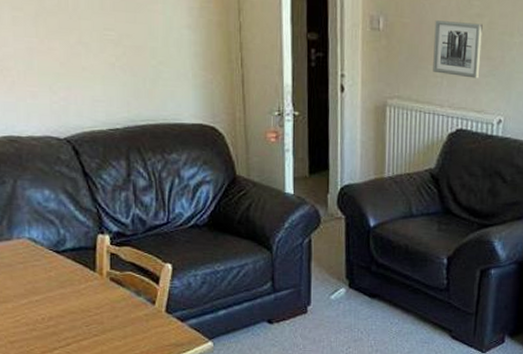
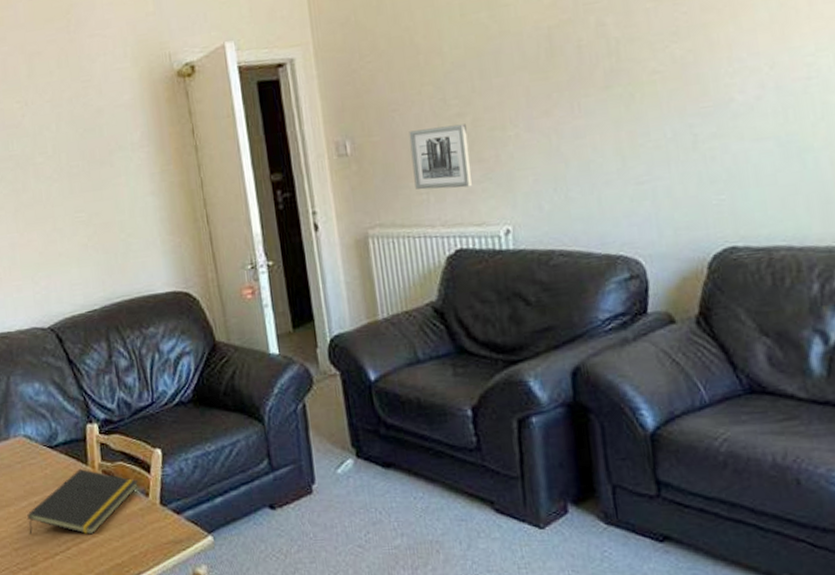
notepad: none [26,274,145,334] -> present [27,468,138,535]

